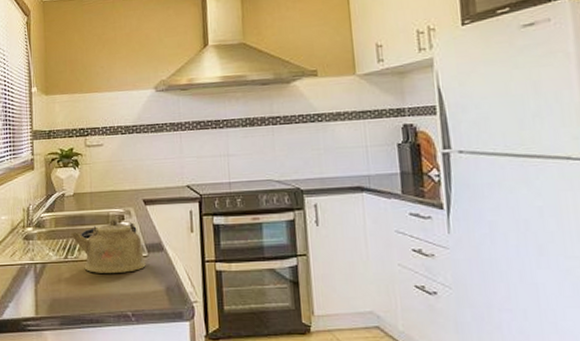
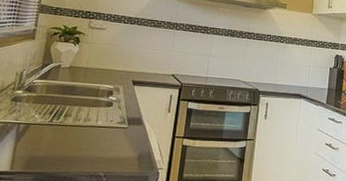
kettle: present [70,218,146,273] -> none [59,92,125,140]

